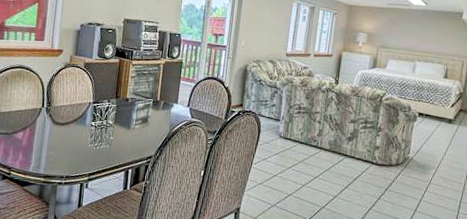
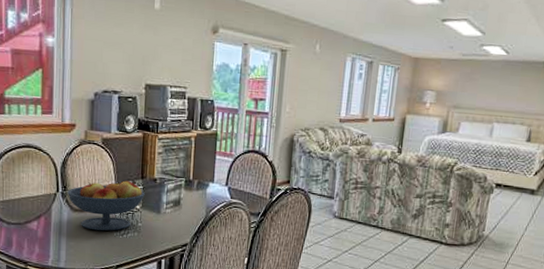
fruit bowl: none [51,99,118,143] -> present [68,180,145,231]

